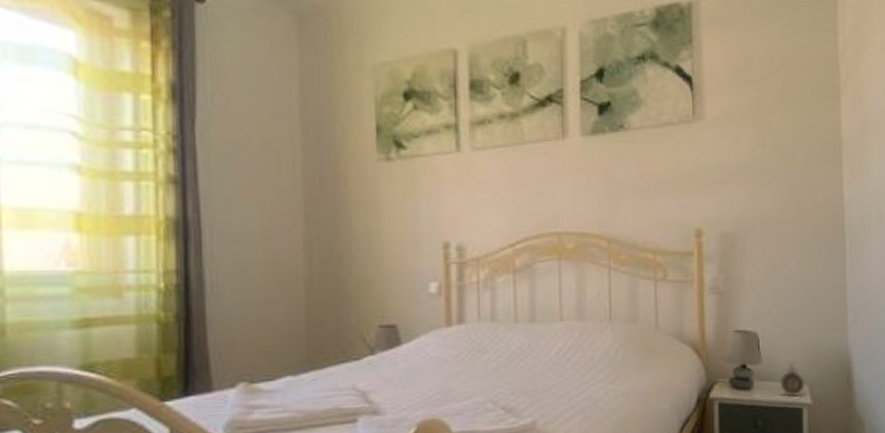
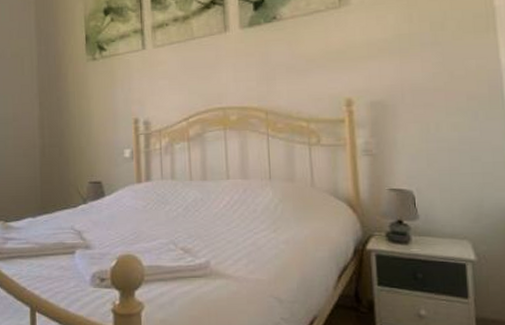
alarm clock: present [780,362,805,396] -> none [439,219,467,252]

